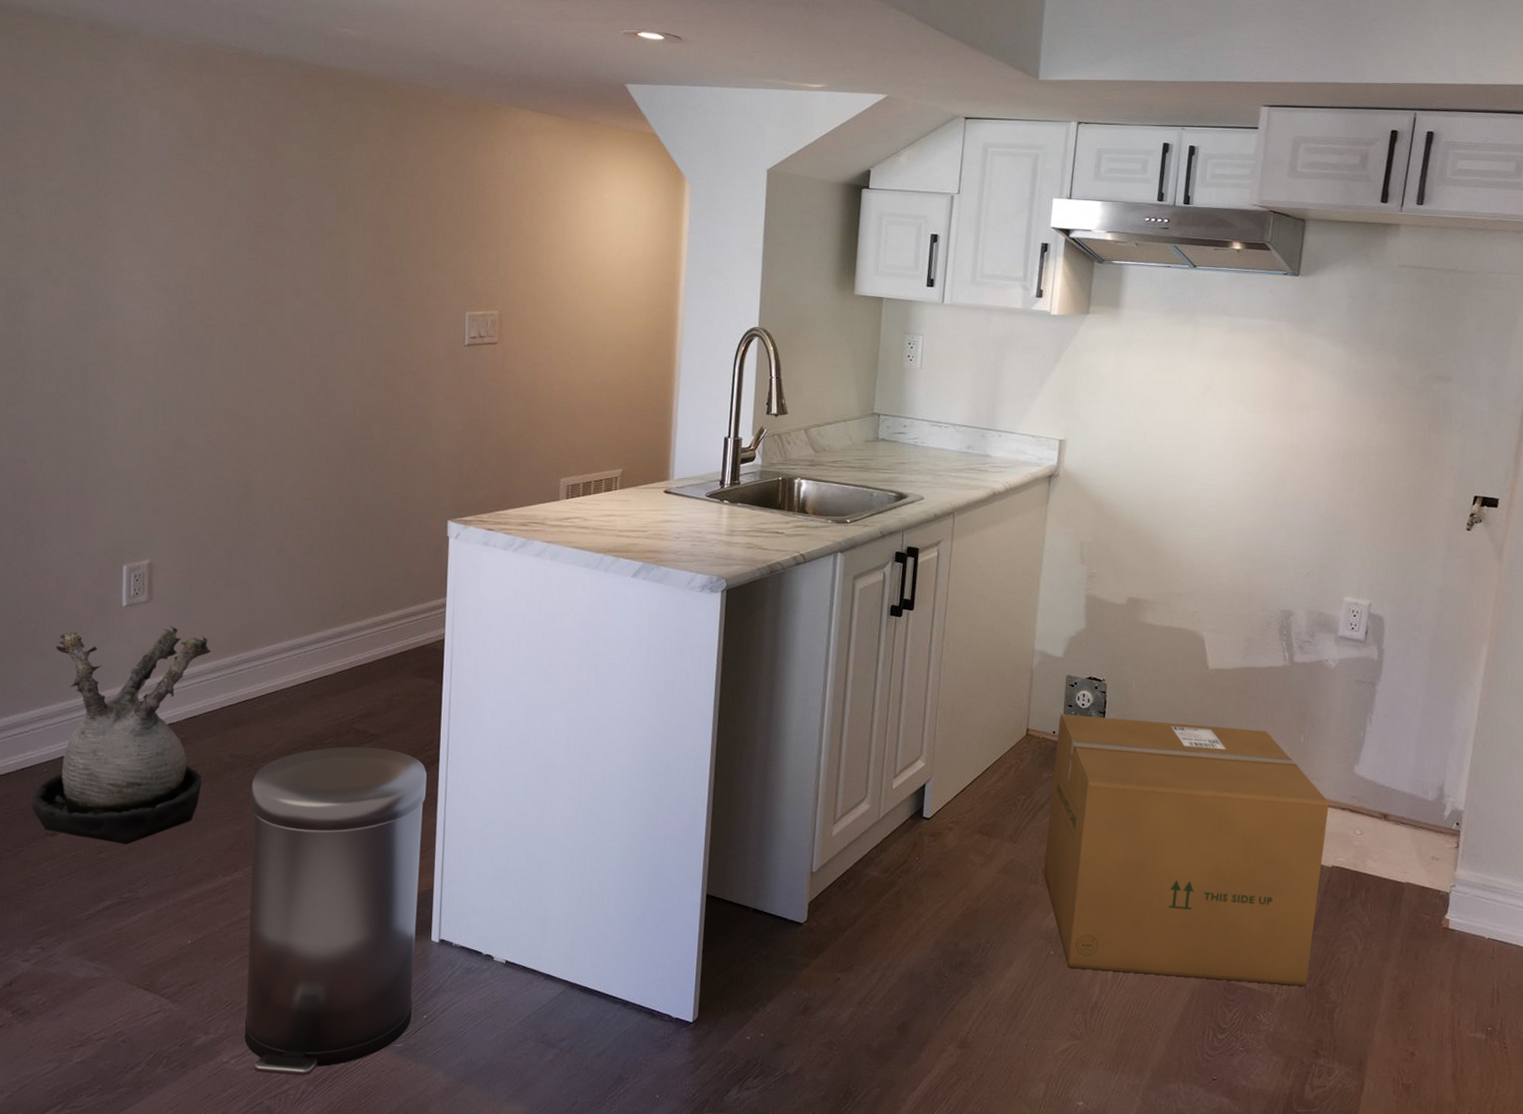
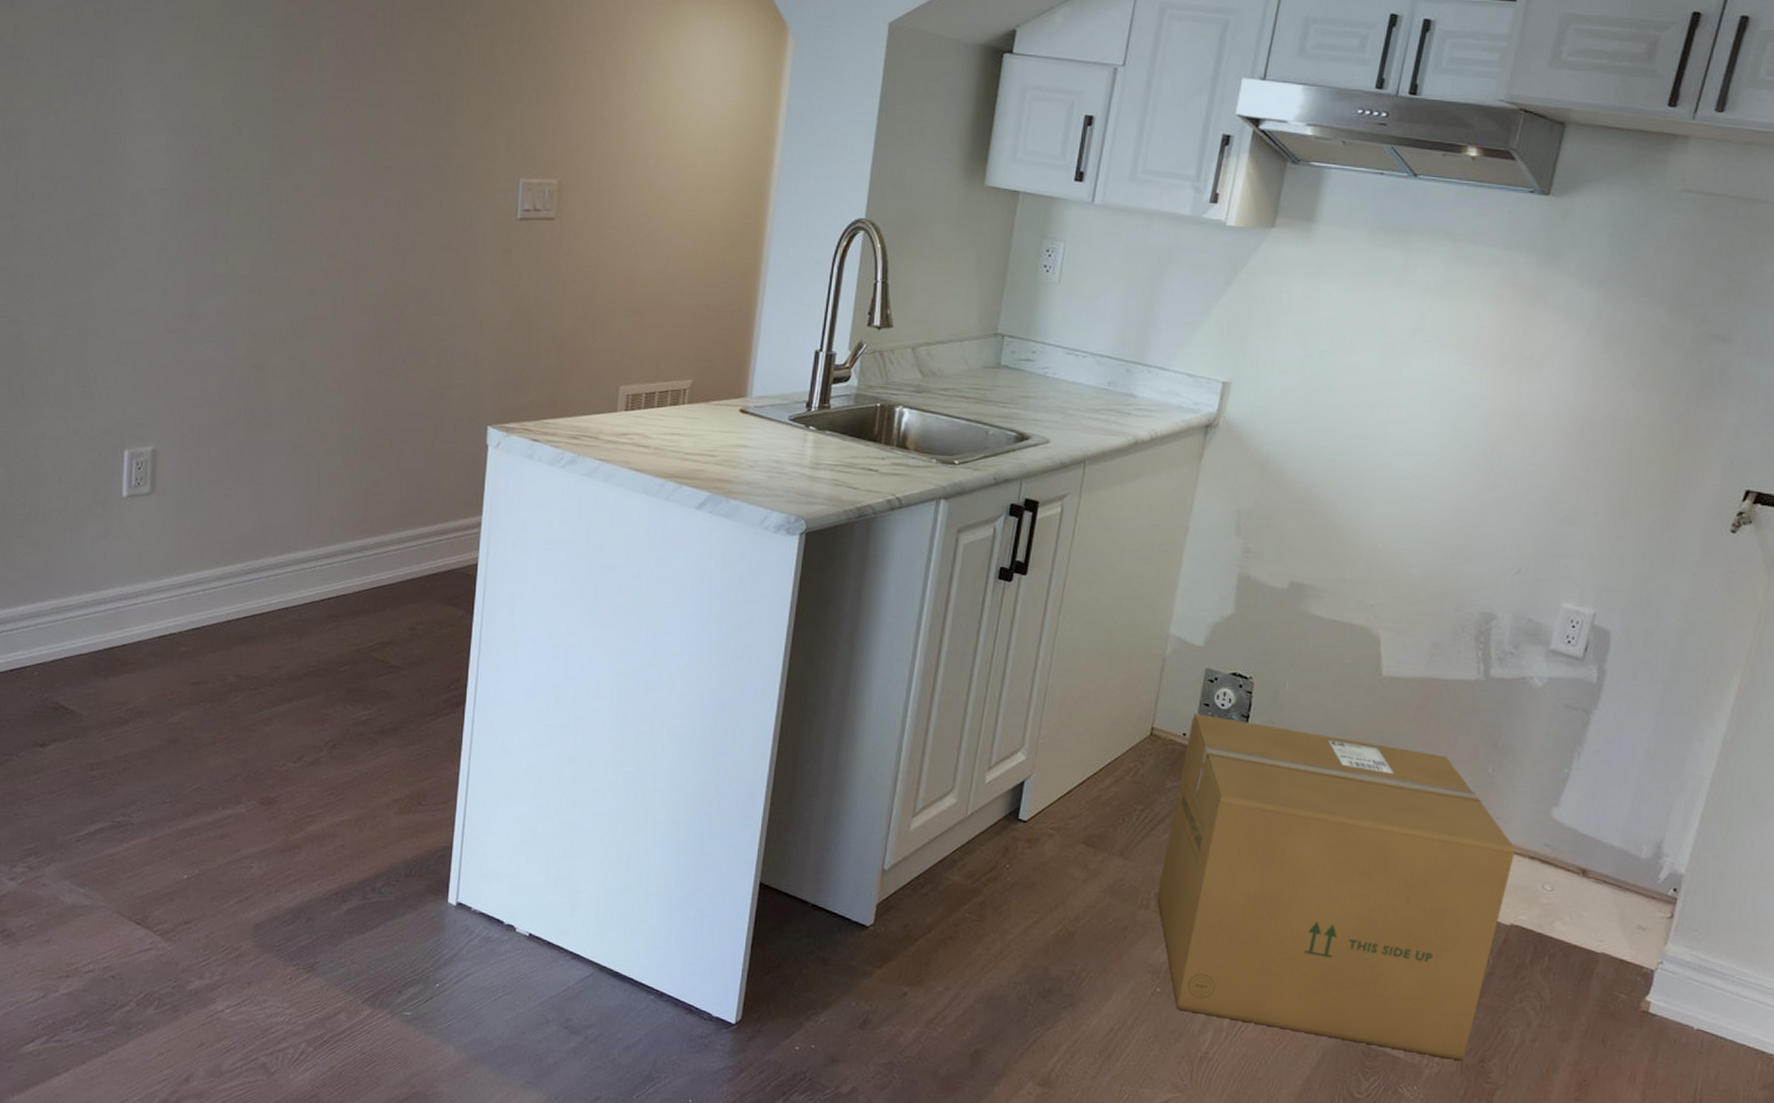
plant: present [32,625,211,845] -> none [21,521,218,764]
pedal bin: present [244,746,427,1076] -> none [241,676,451,1036]

